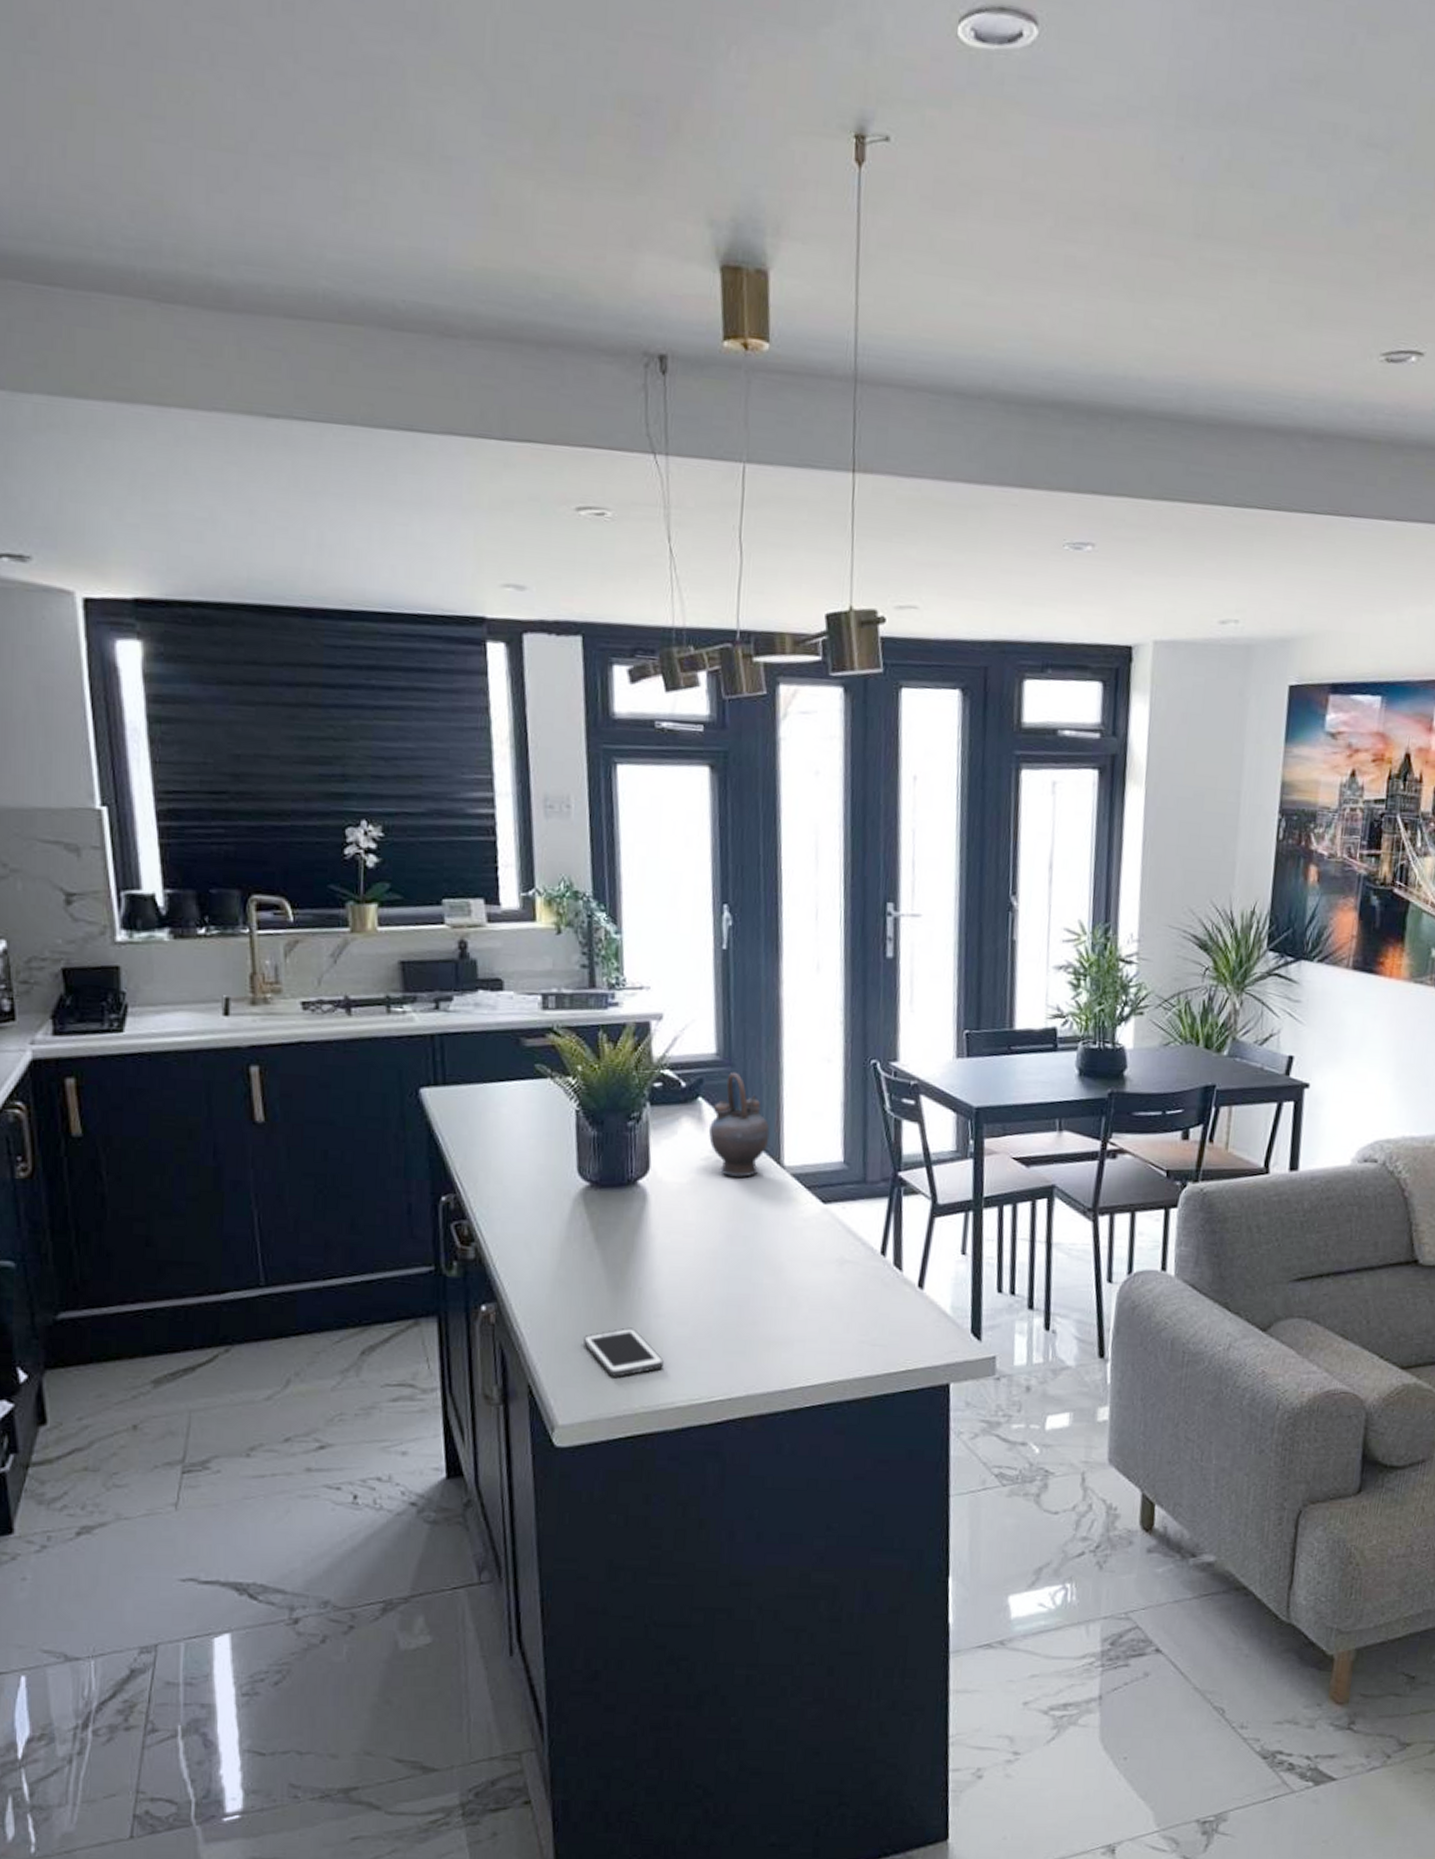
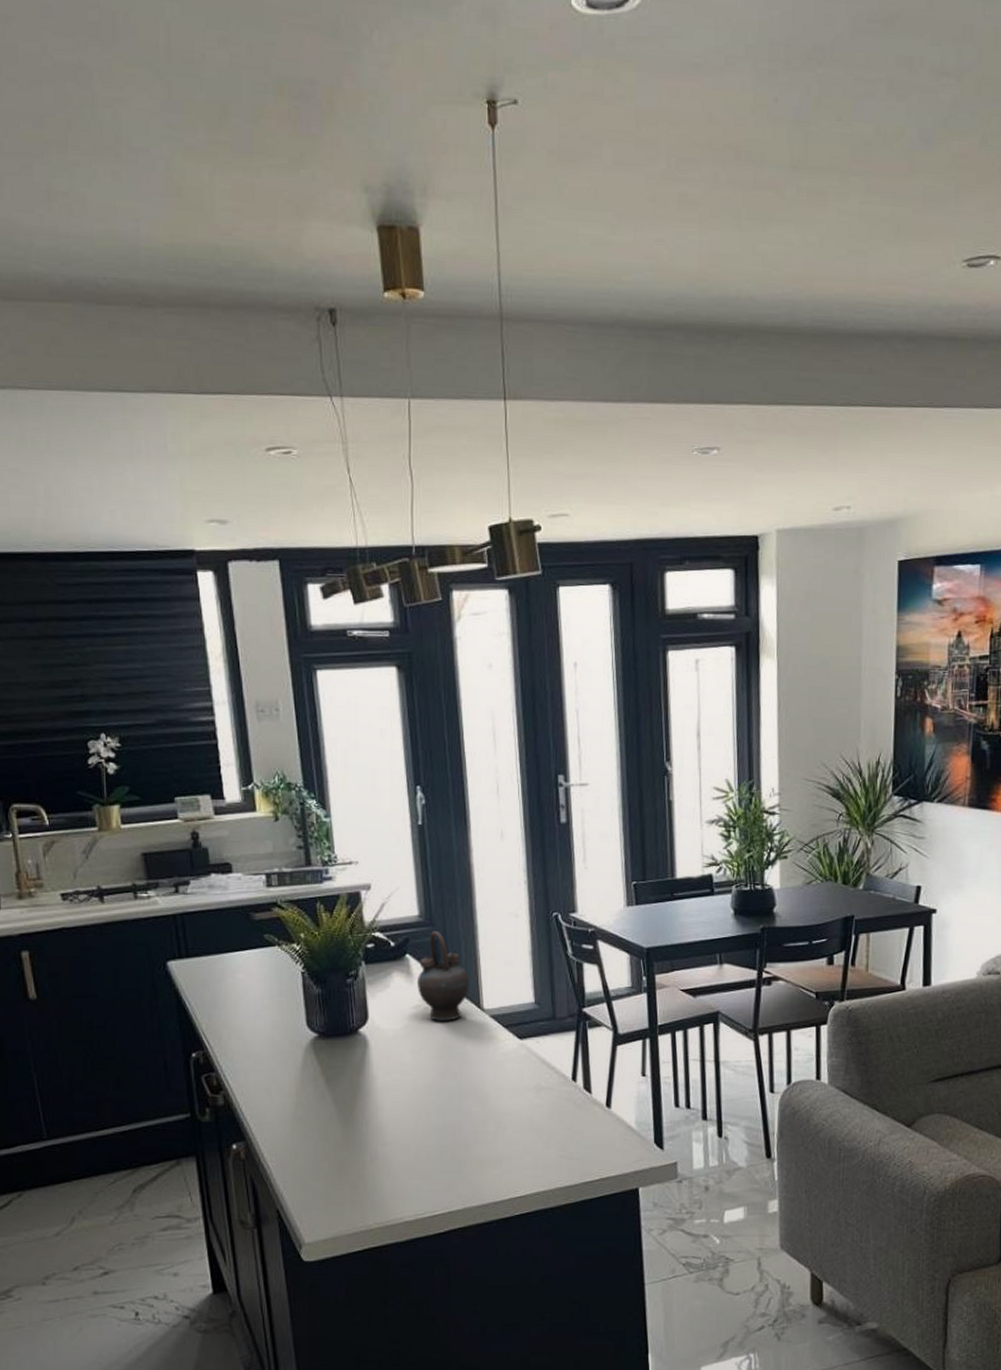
cell phone: present [582,1327,664,1377] -> none [321,1156,391,1199]

